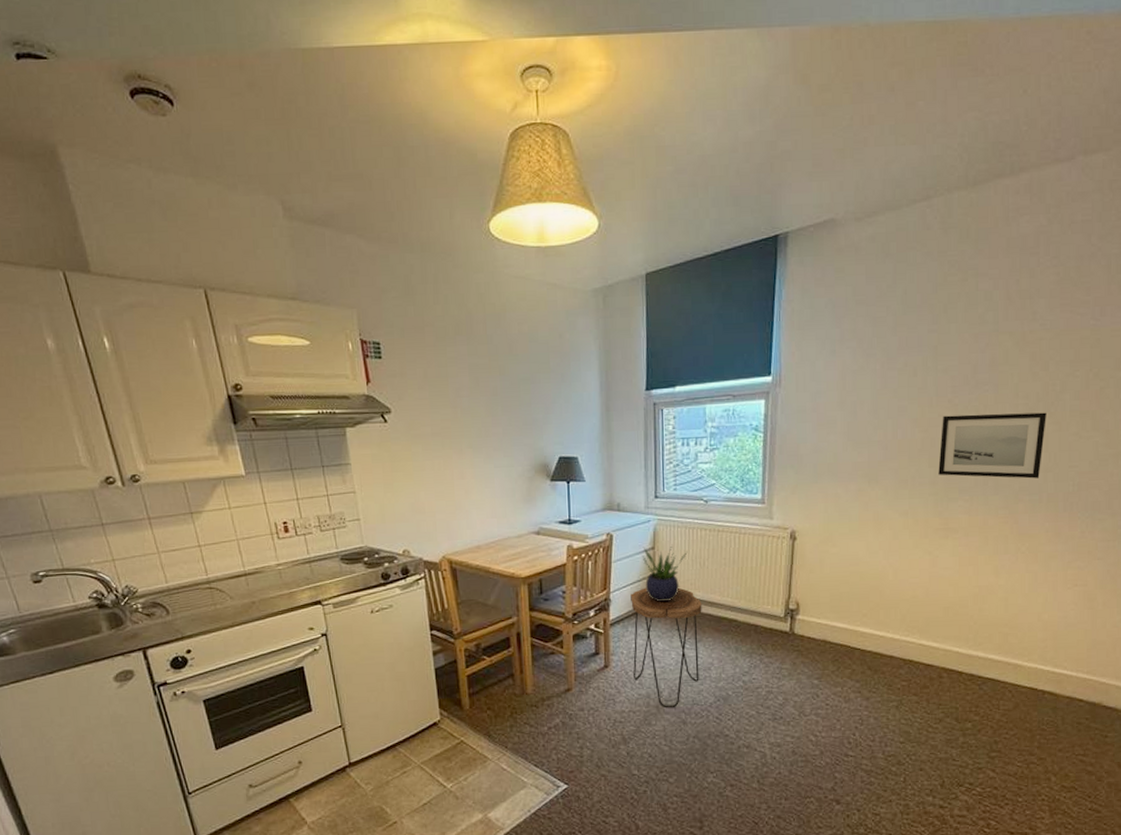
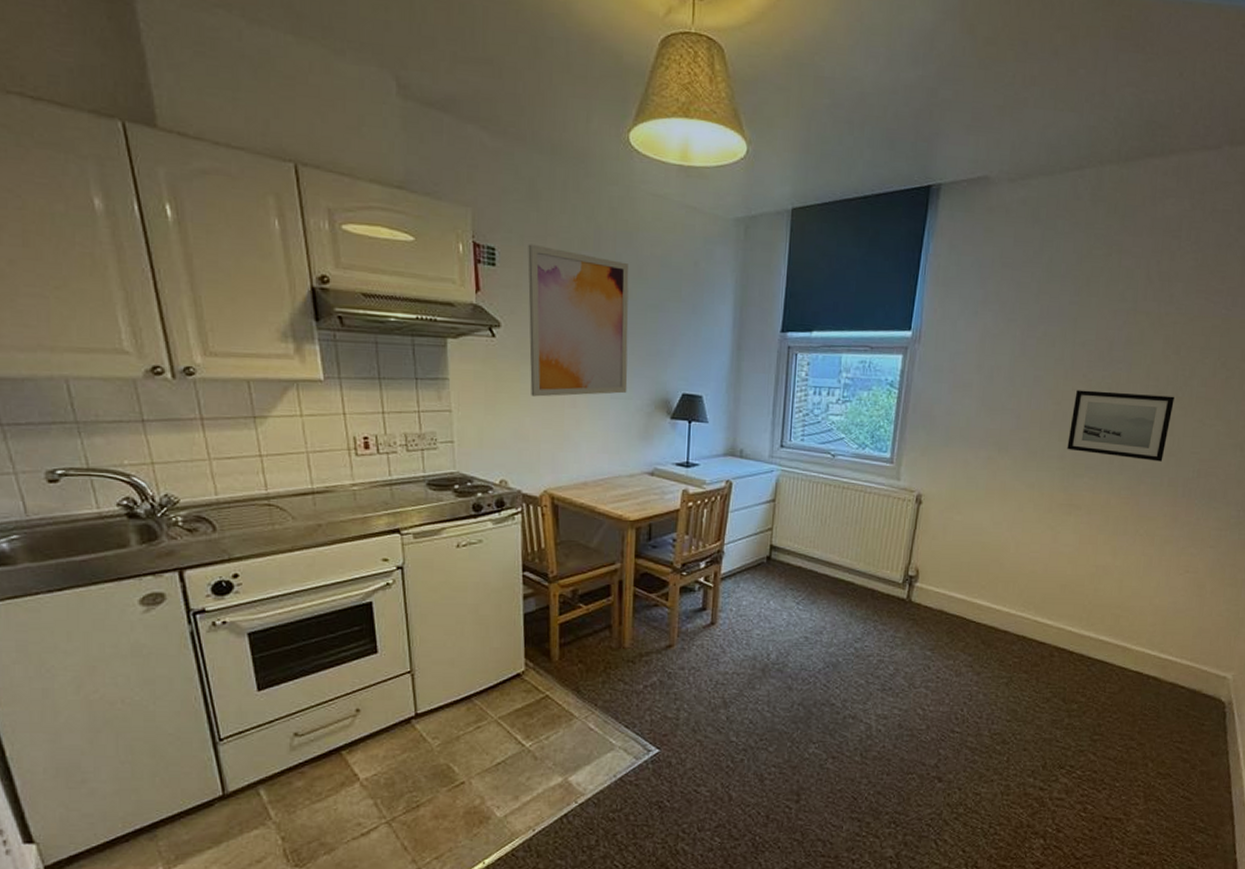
wall art: none [408,335,509,473] -> present [528,244,629,397]
side table: present [631,587,702,708] -> none [741,542,820,672]
potted plant: present [642,544,688,602] -> none [761,498,810,558]

